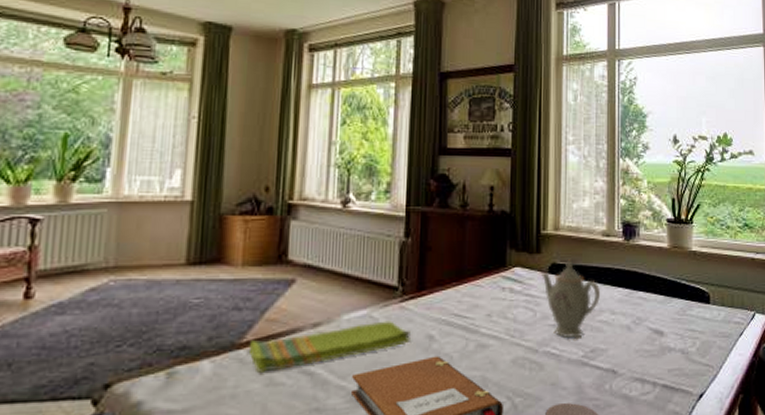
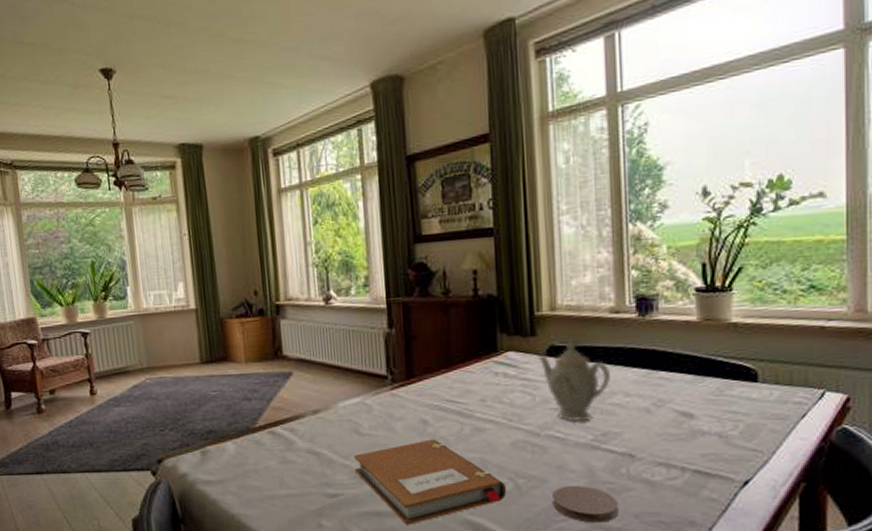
dish towel: present [248,321,410,373] -> none [261,407,405,452]

